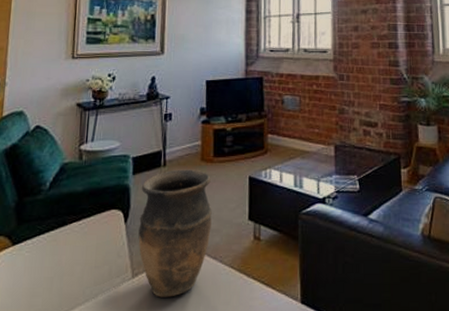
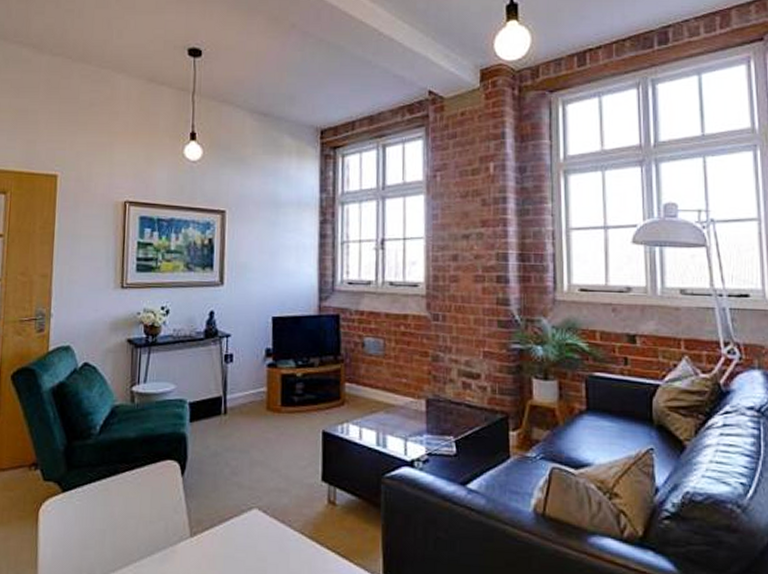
vase: present [138,169,212,298] -> none [196,418,279,562]

